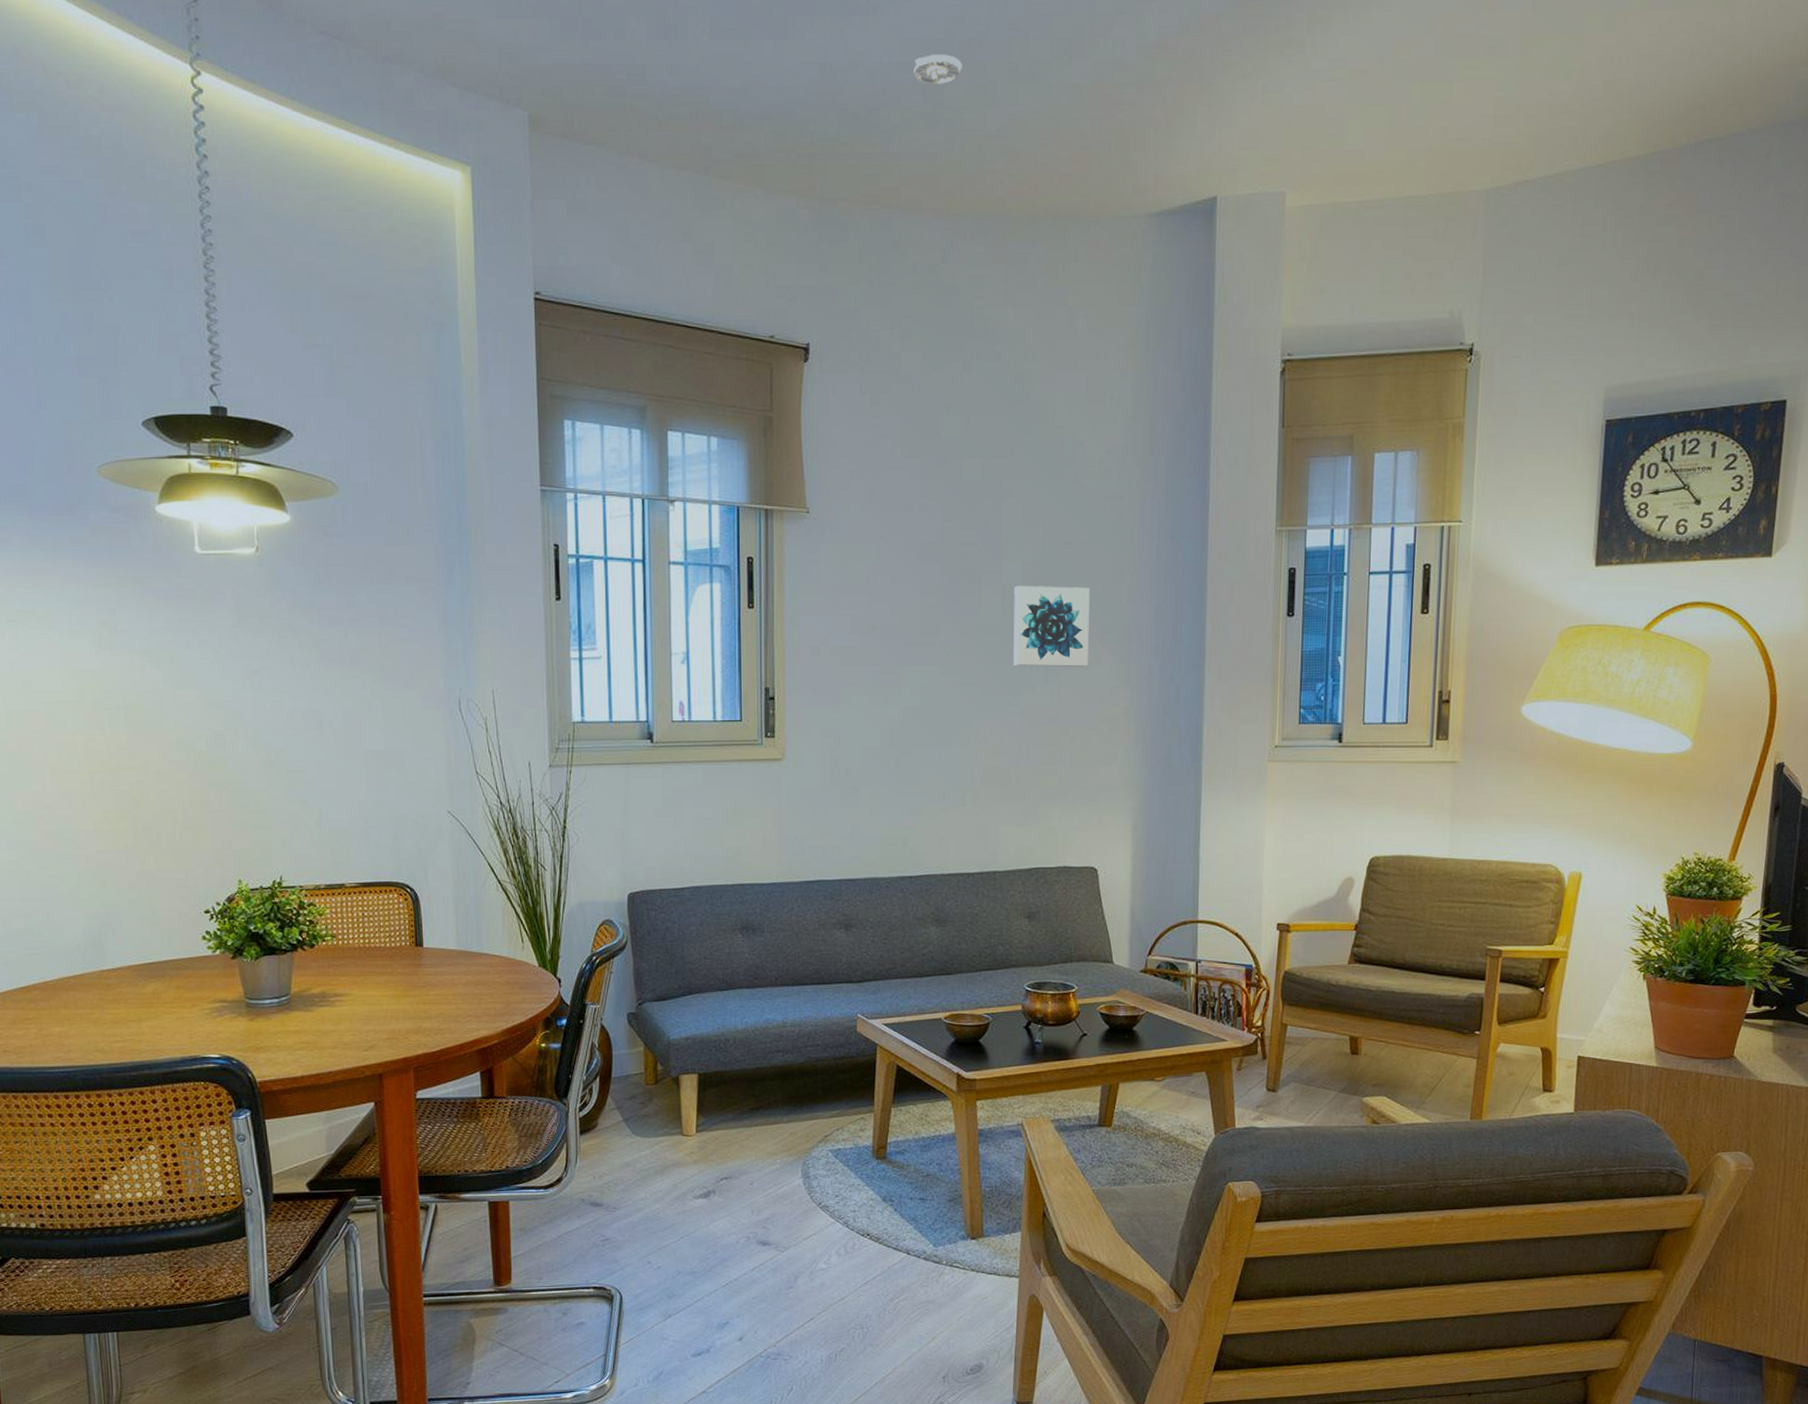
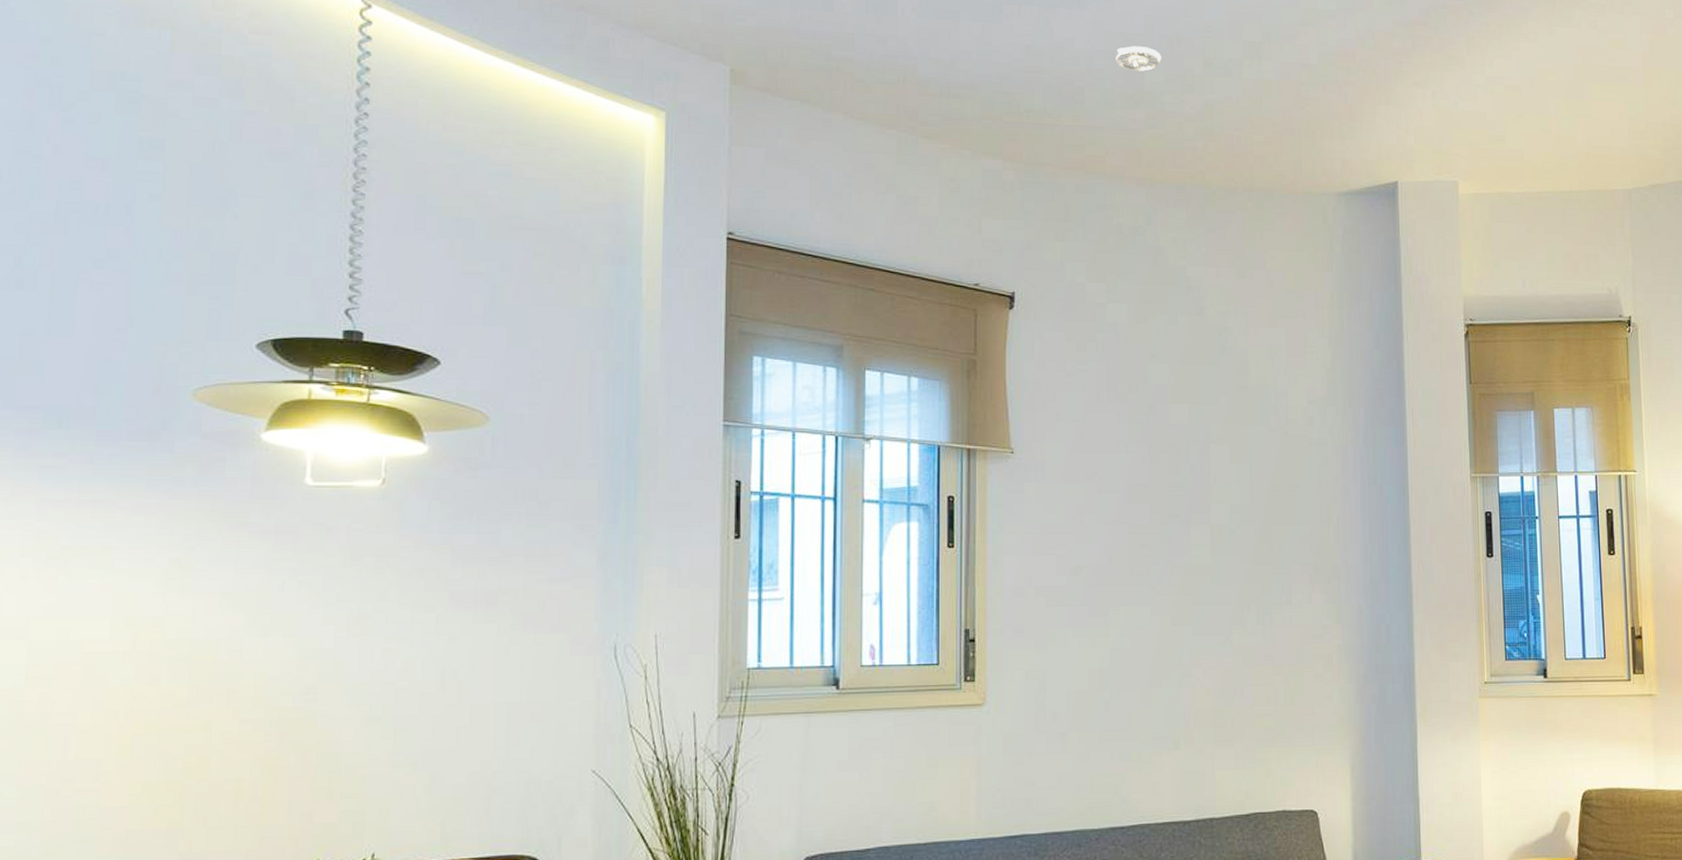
wall art: present [1013,585,1090,667] -> none [1223,526,1300,606]

